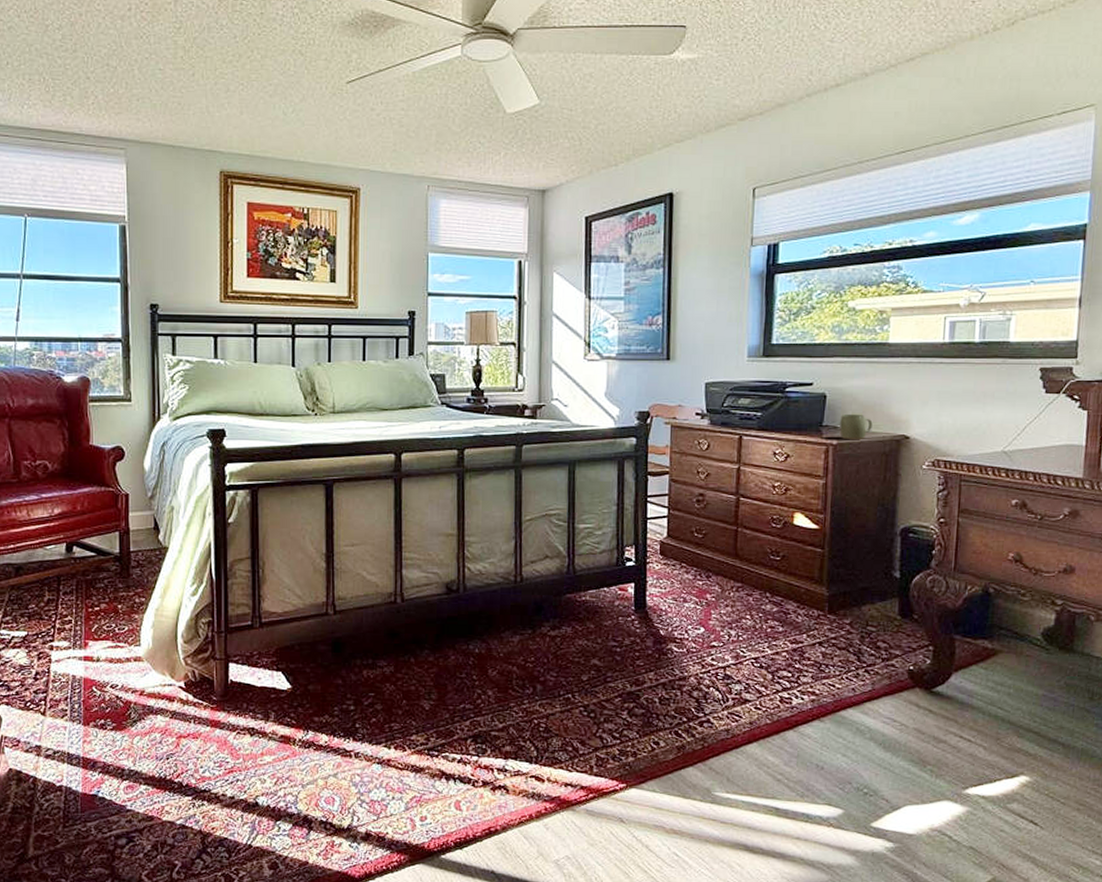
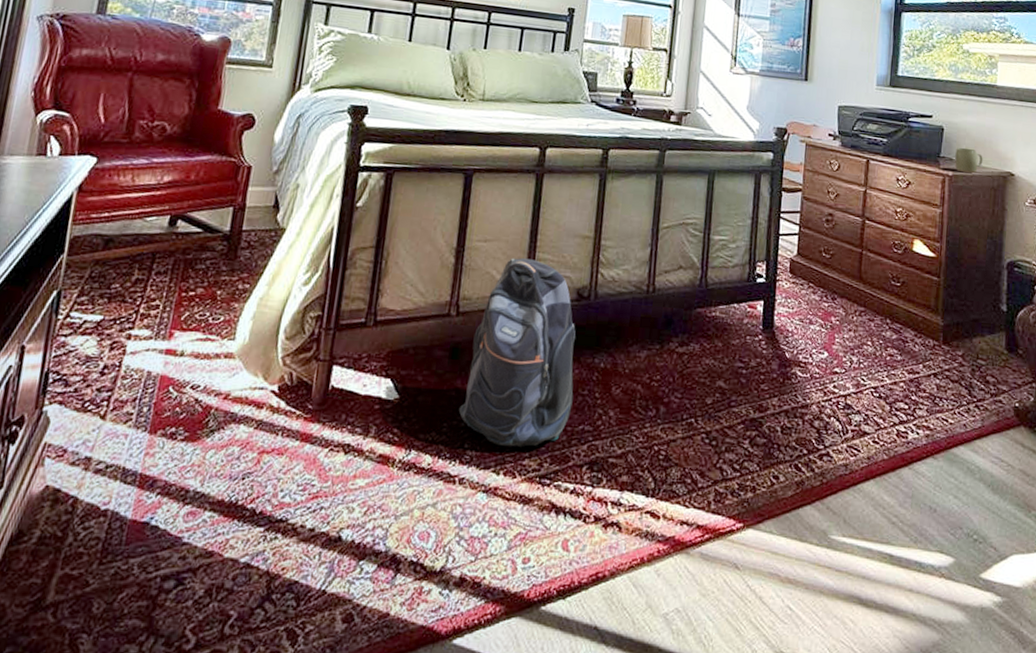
backpack: none [346,559,452,726] -> present [458,257,576,448]

